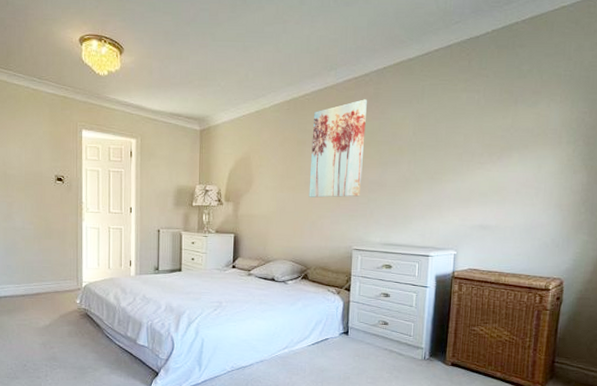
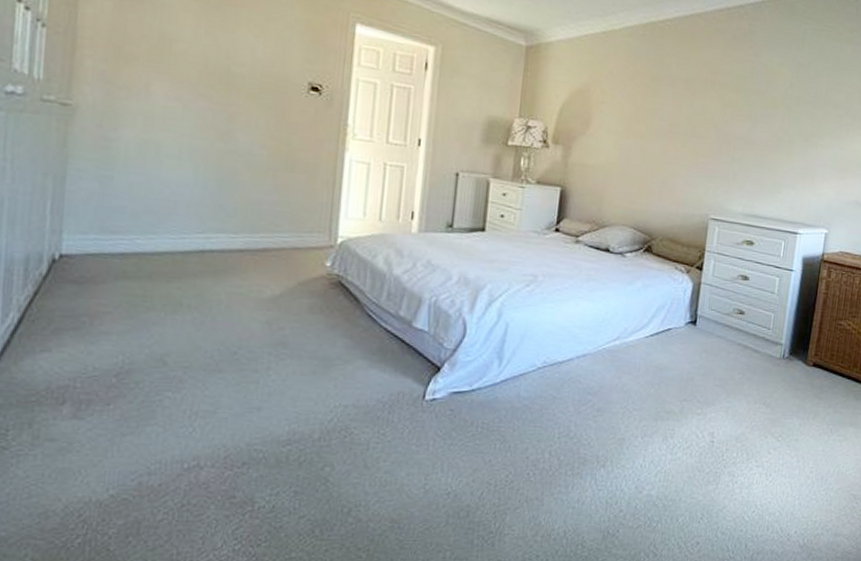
wall art: present [308,99,368,198] -> none [660,35,741,154]

